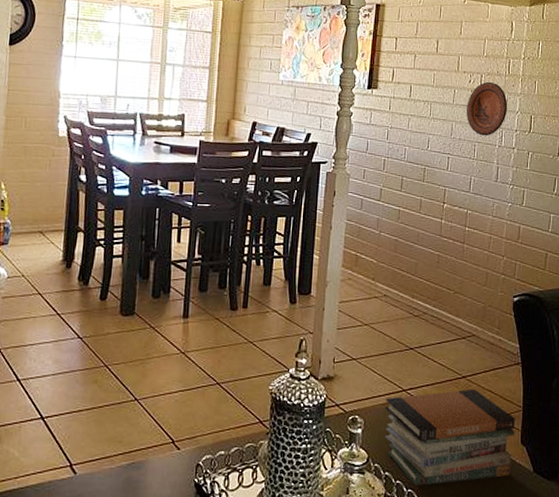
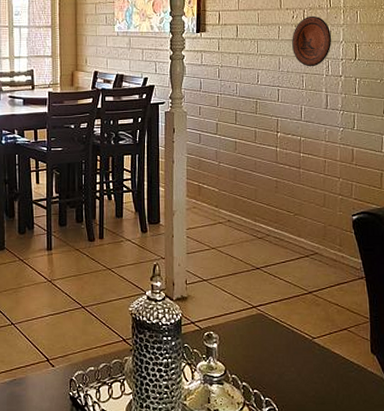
book stack: present [385,389,515,486] -> none [237,303,364,394]

